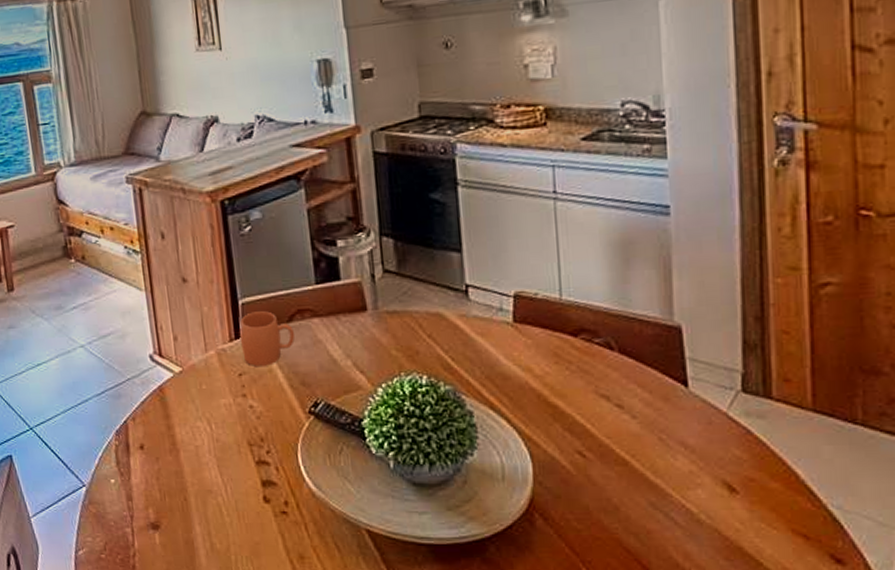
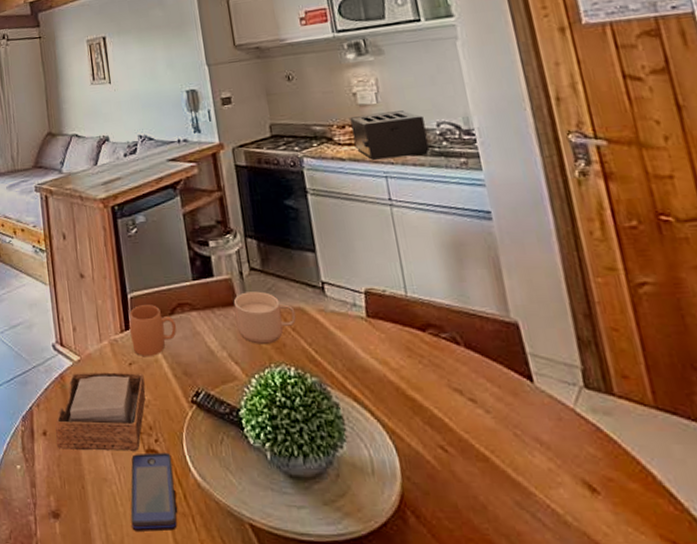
napkin holder: none [154,383,258,463] -> present [55,372,146,451]
mobile phone: none [237,464,290,539] -> present [130,452,178,532]
cup: none [362,295,433,352] -> present [233,291,297,344]
toaster: none [517,86,609,146] -> present [350,110,430,160]

